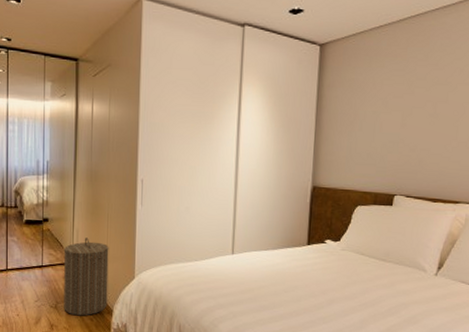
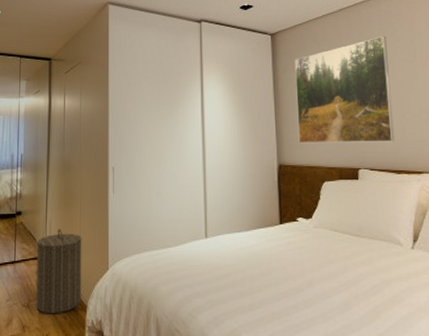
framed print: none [336,53,446,170] -> present [295,35,395,144]

